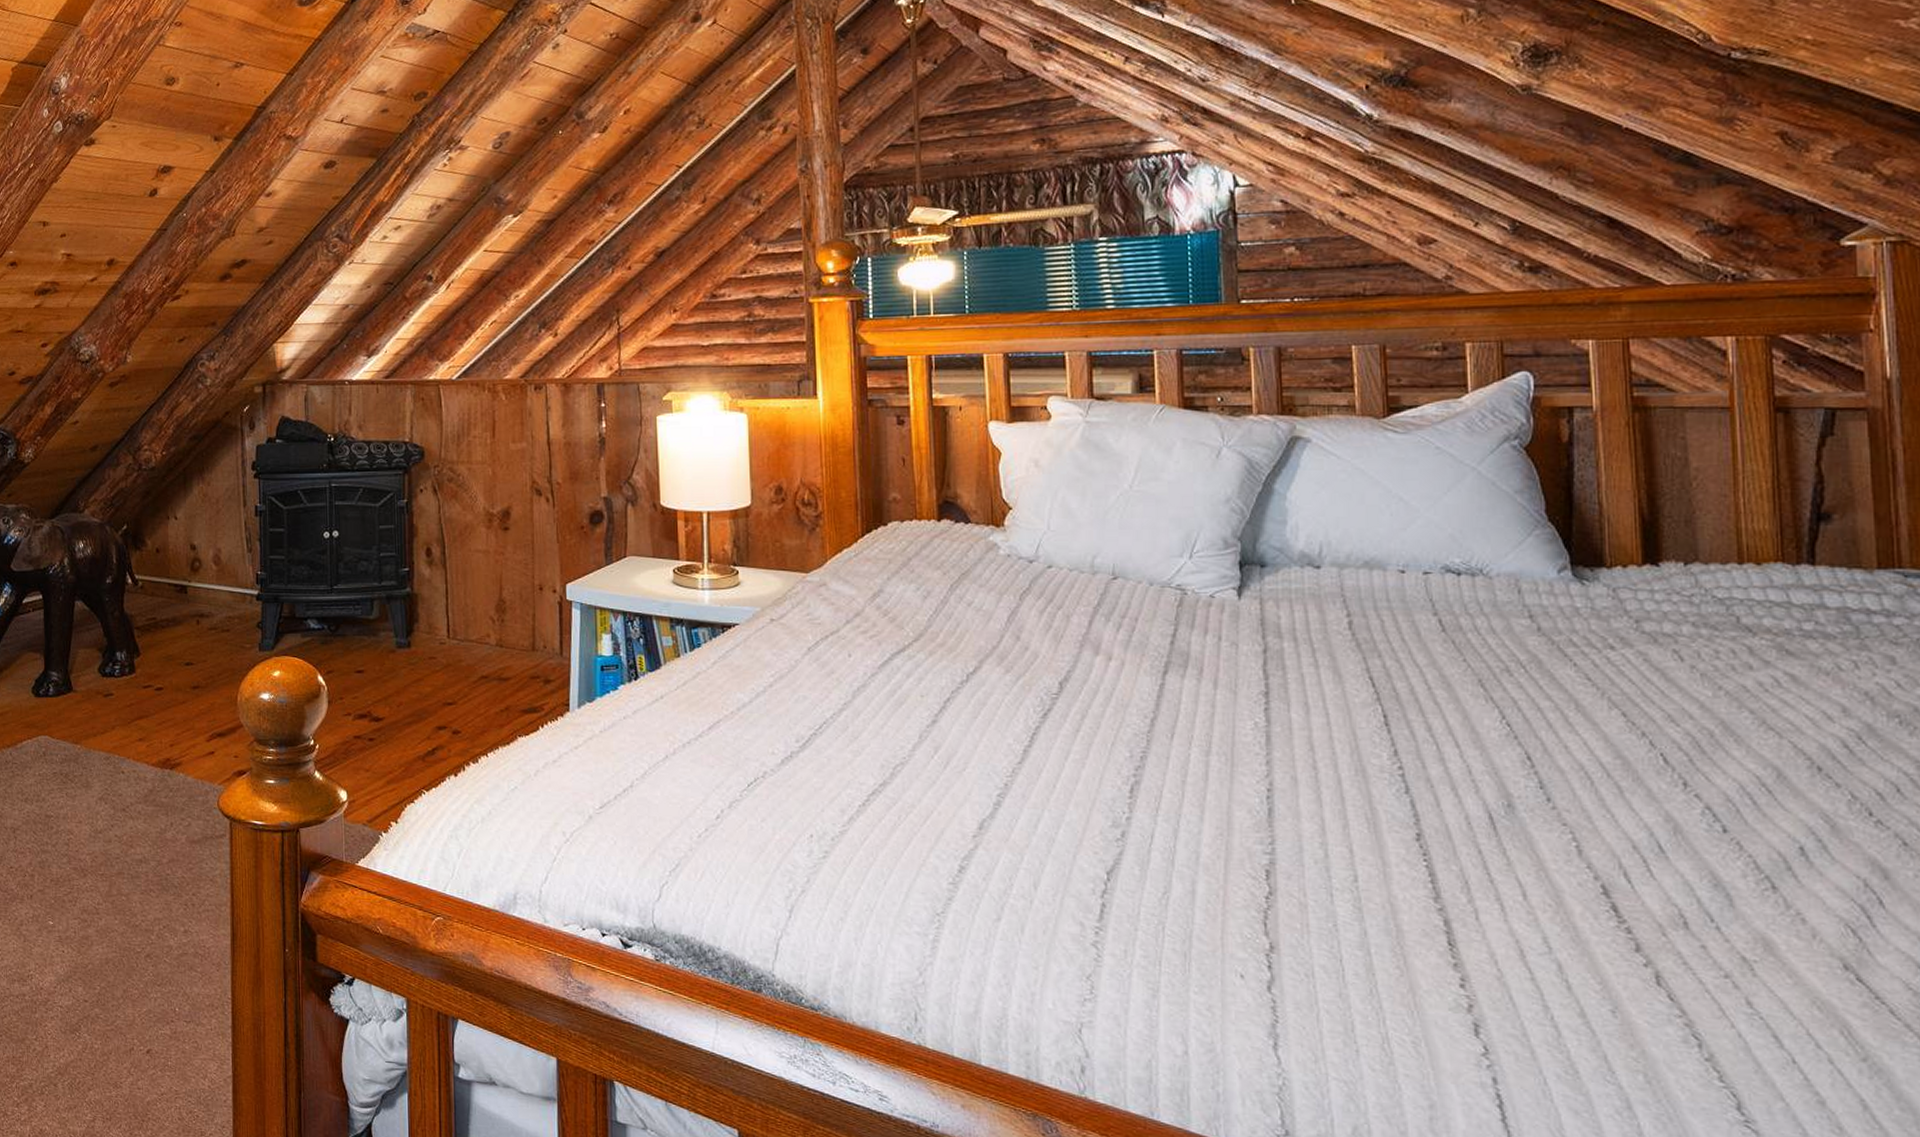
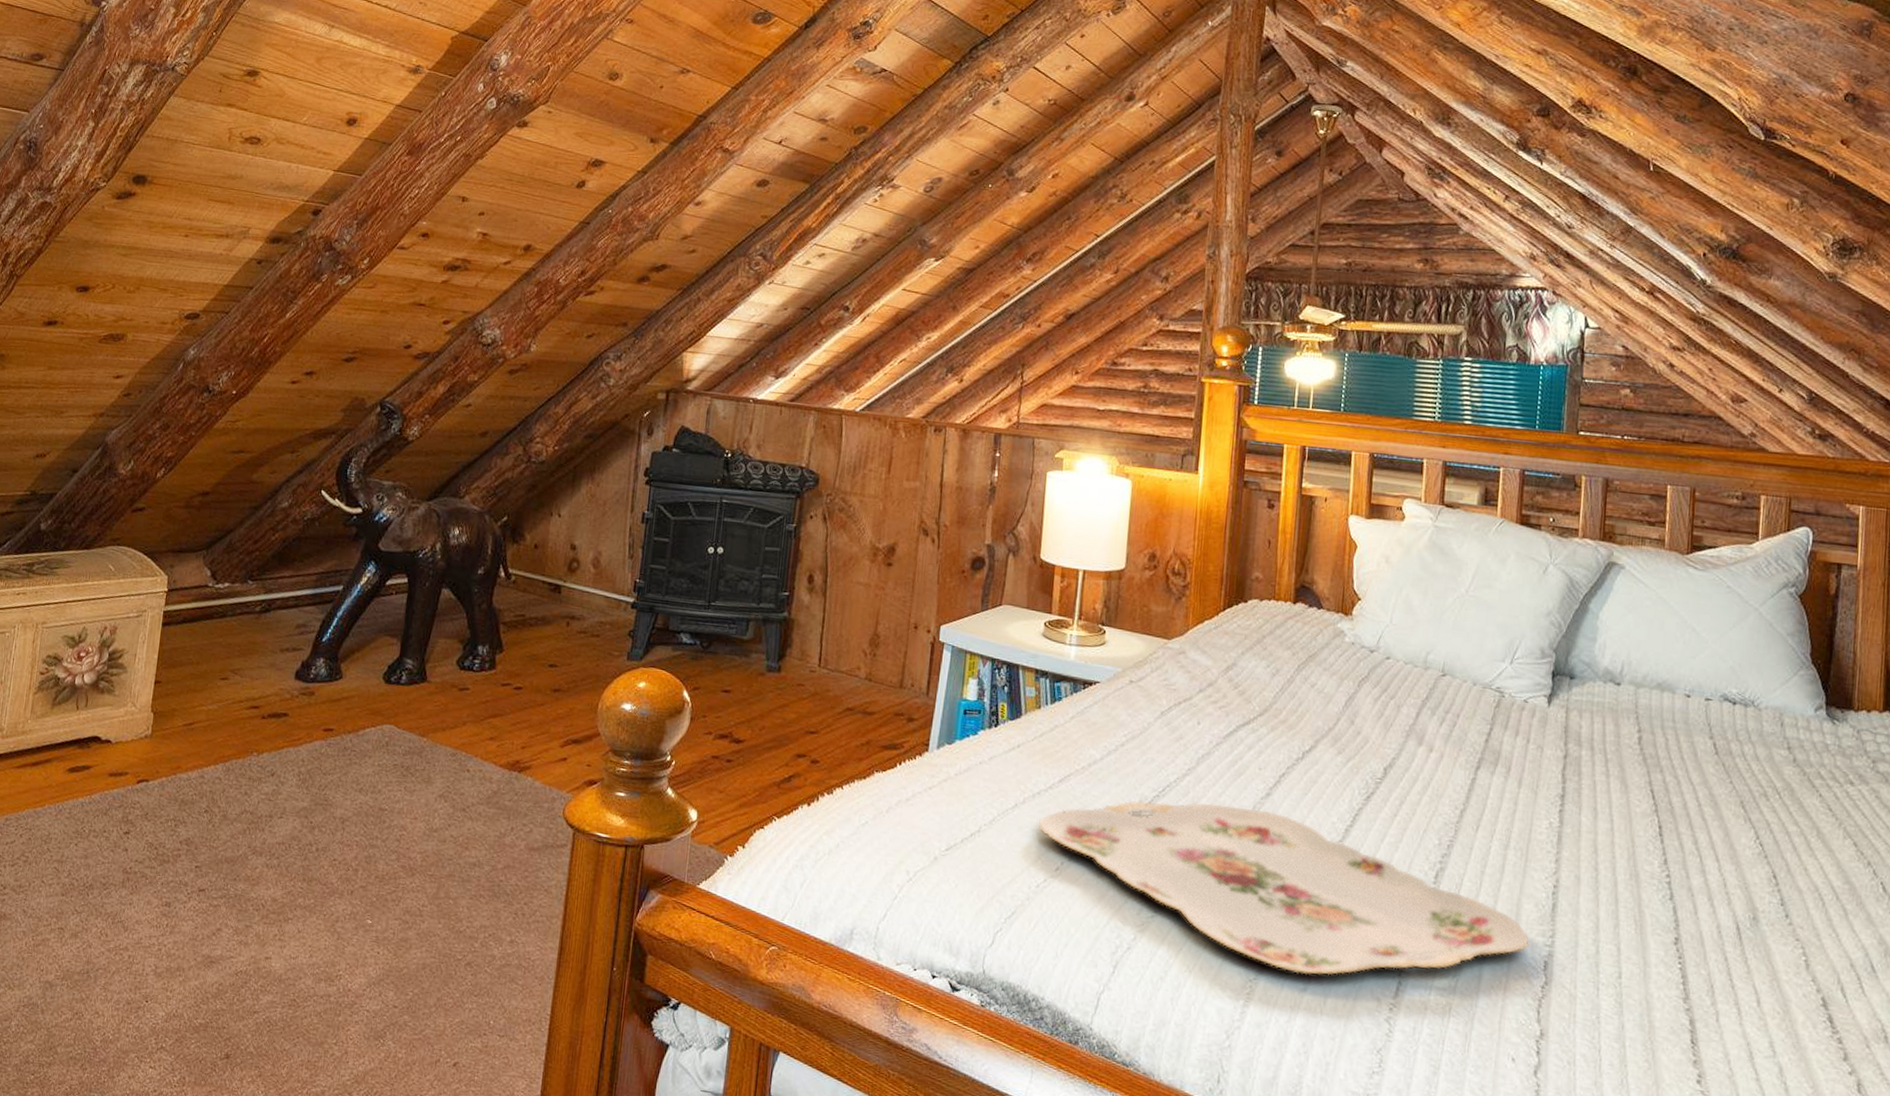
serving tray: none [693,737,1246,904] -> present [1039,801,1529,976]

